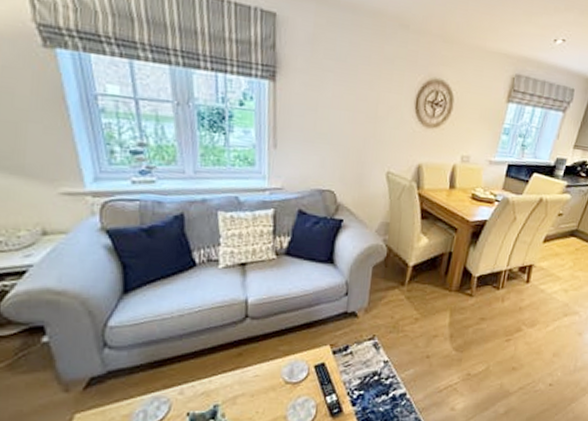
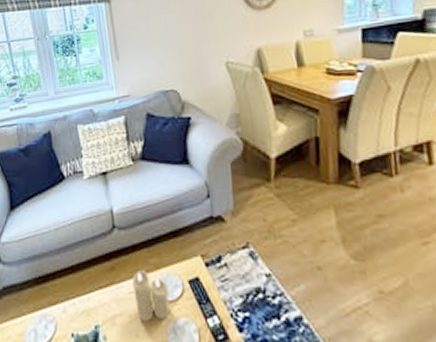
candle: none [258,357,294,400] -> present [132,270,170,321]

